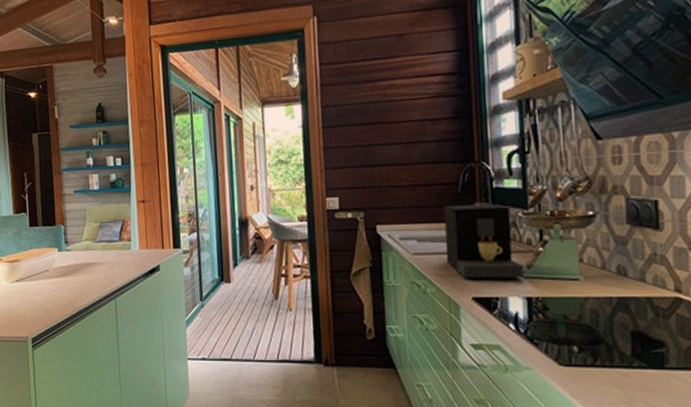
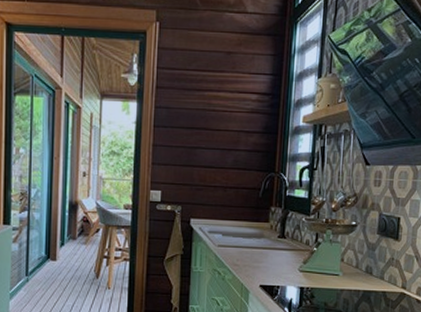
coffee maker: present [444,203,524,279] -> none [243,206,301,271]

